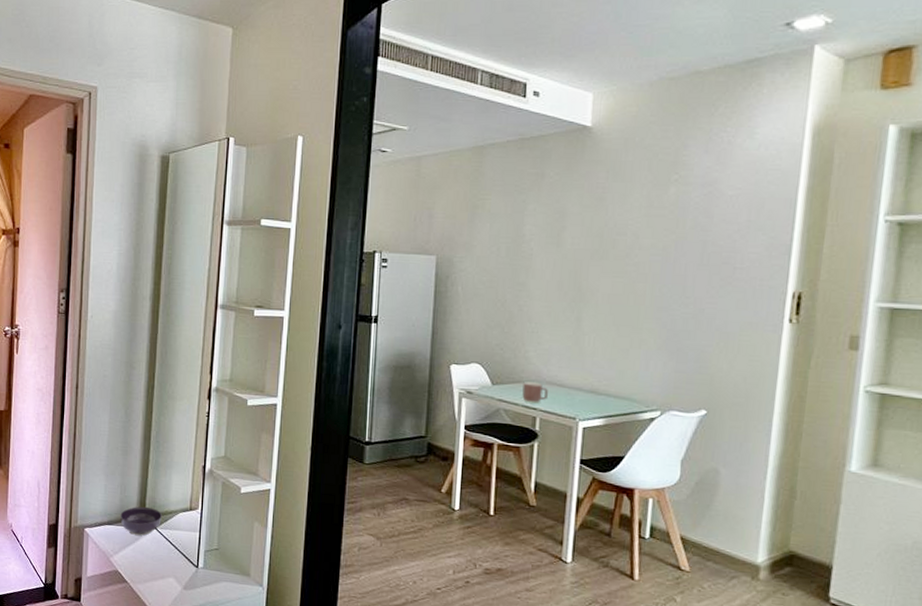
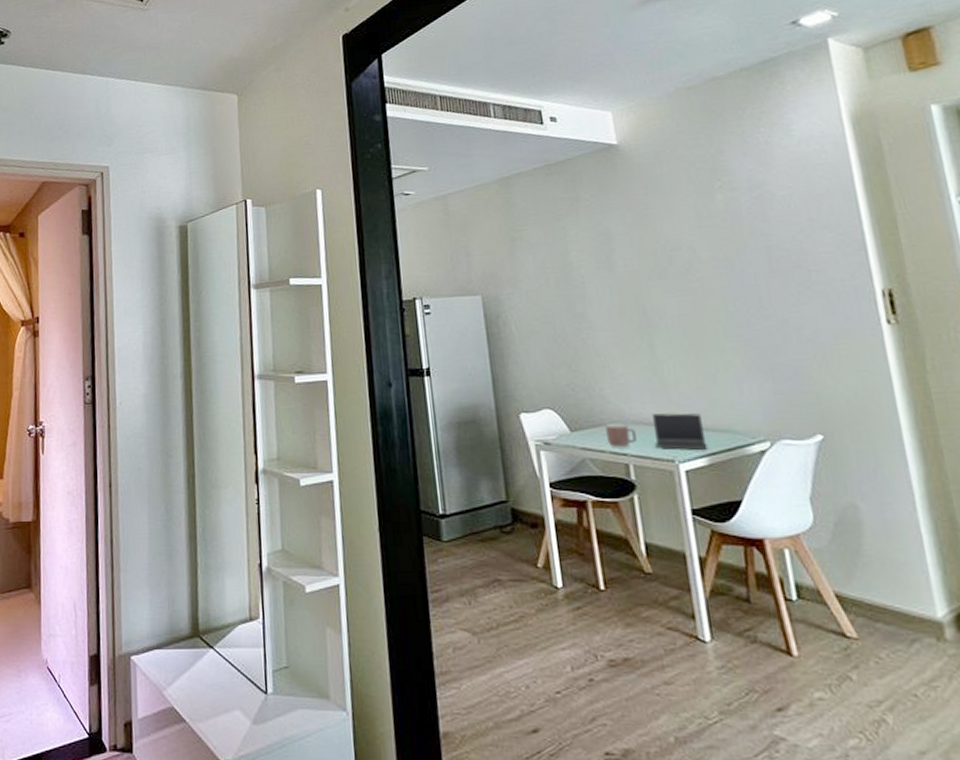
bowl: present [120,506,163,536] -> none [170,621,219,659]
laptop computer: none [562,377,608,412] -> present [652,413,708,450]

